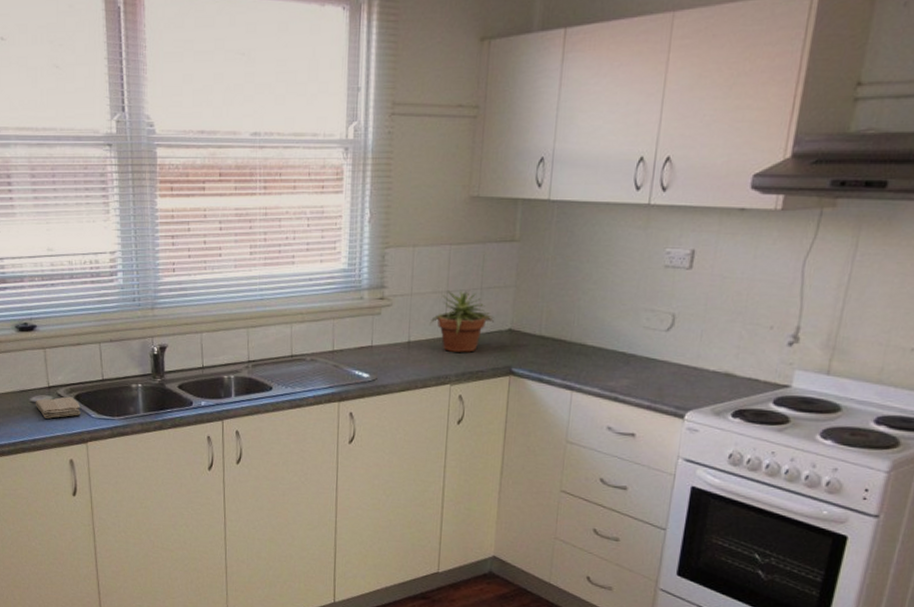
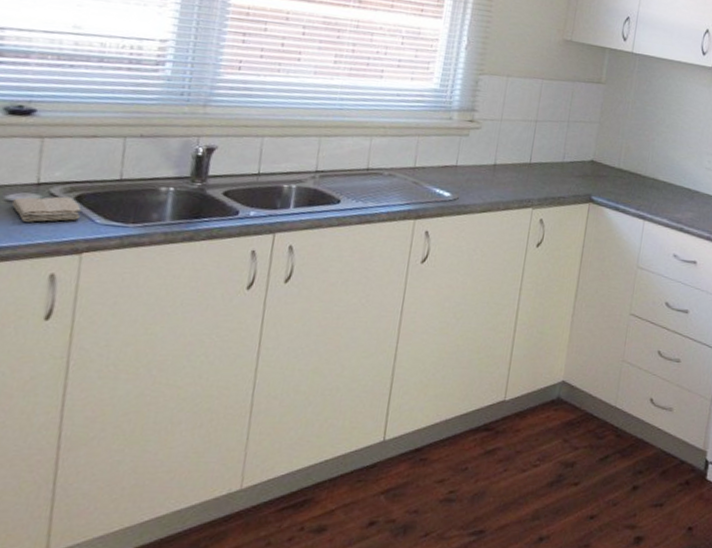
potted plant: present [429,290,494,352] -> none [517,120,578,179]

